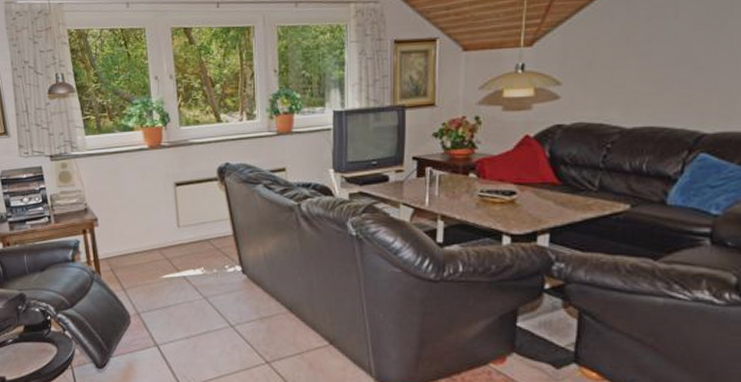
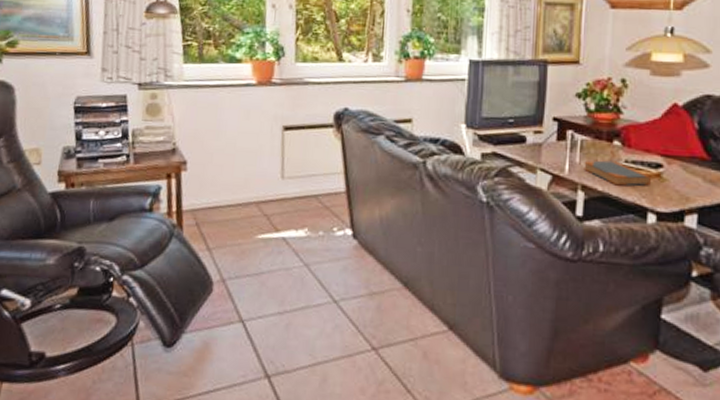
book: none [442,192,505,213] -> present [584,160,651,186]

